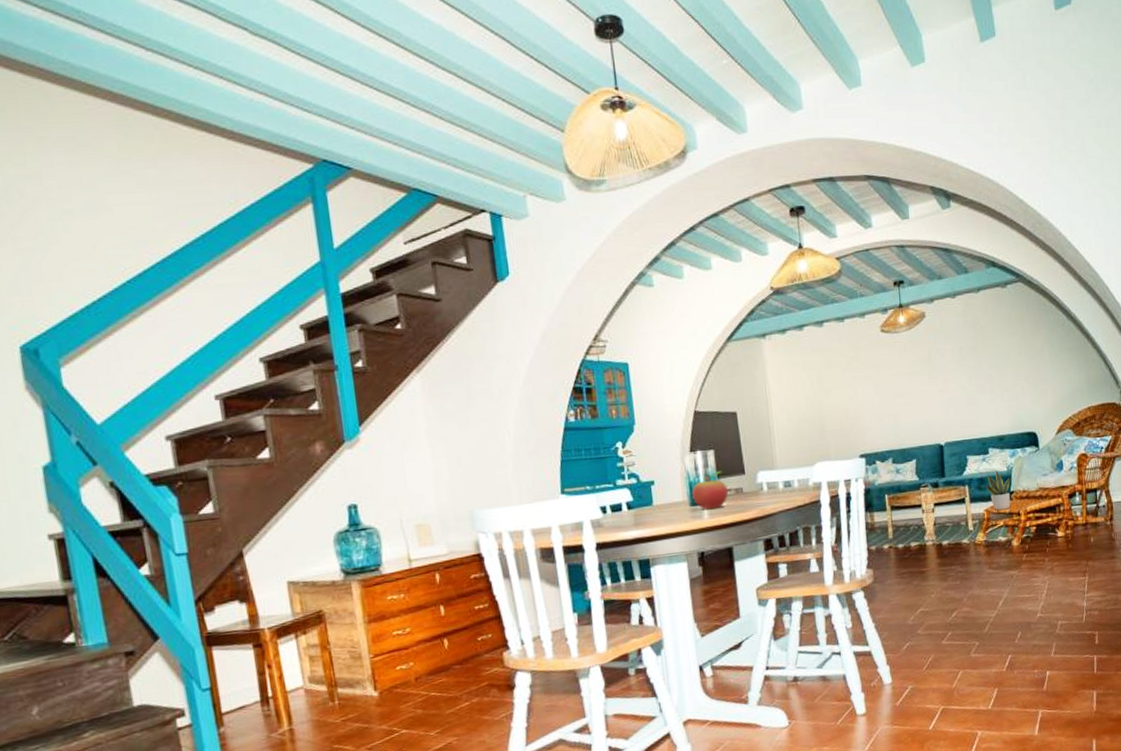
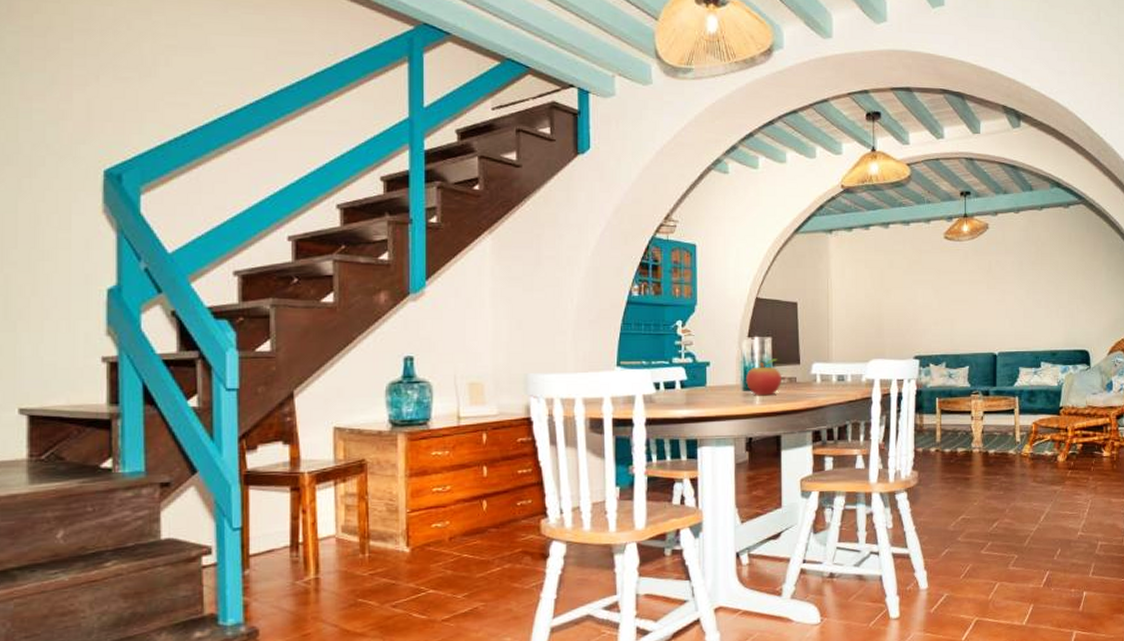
potted plant: present [986,470,1011,511] -> none [1036,385,1061,424]

